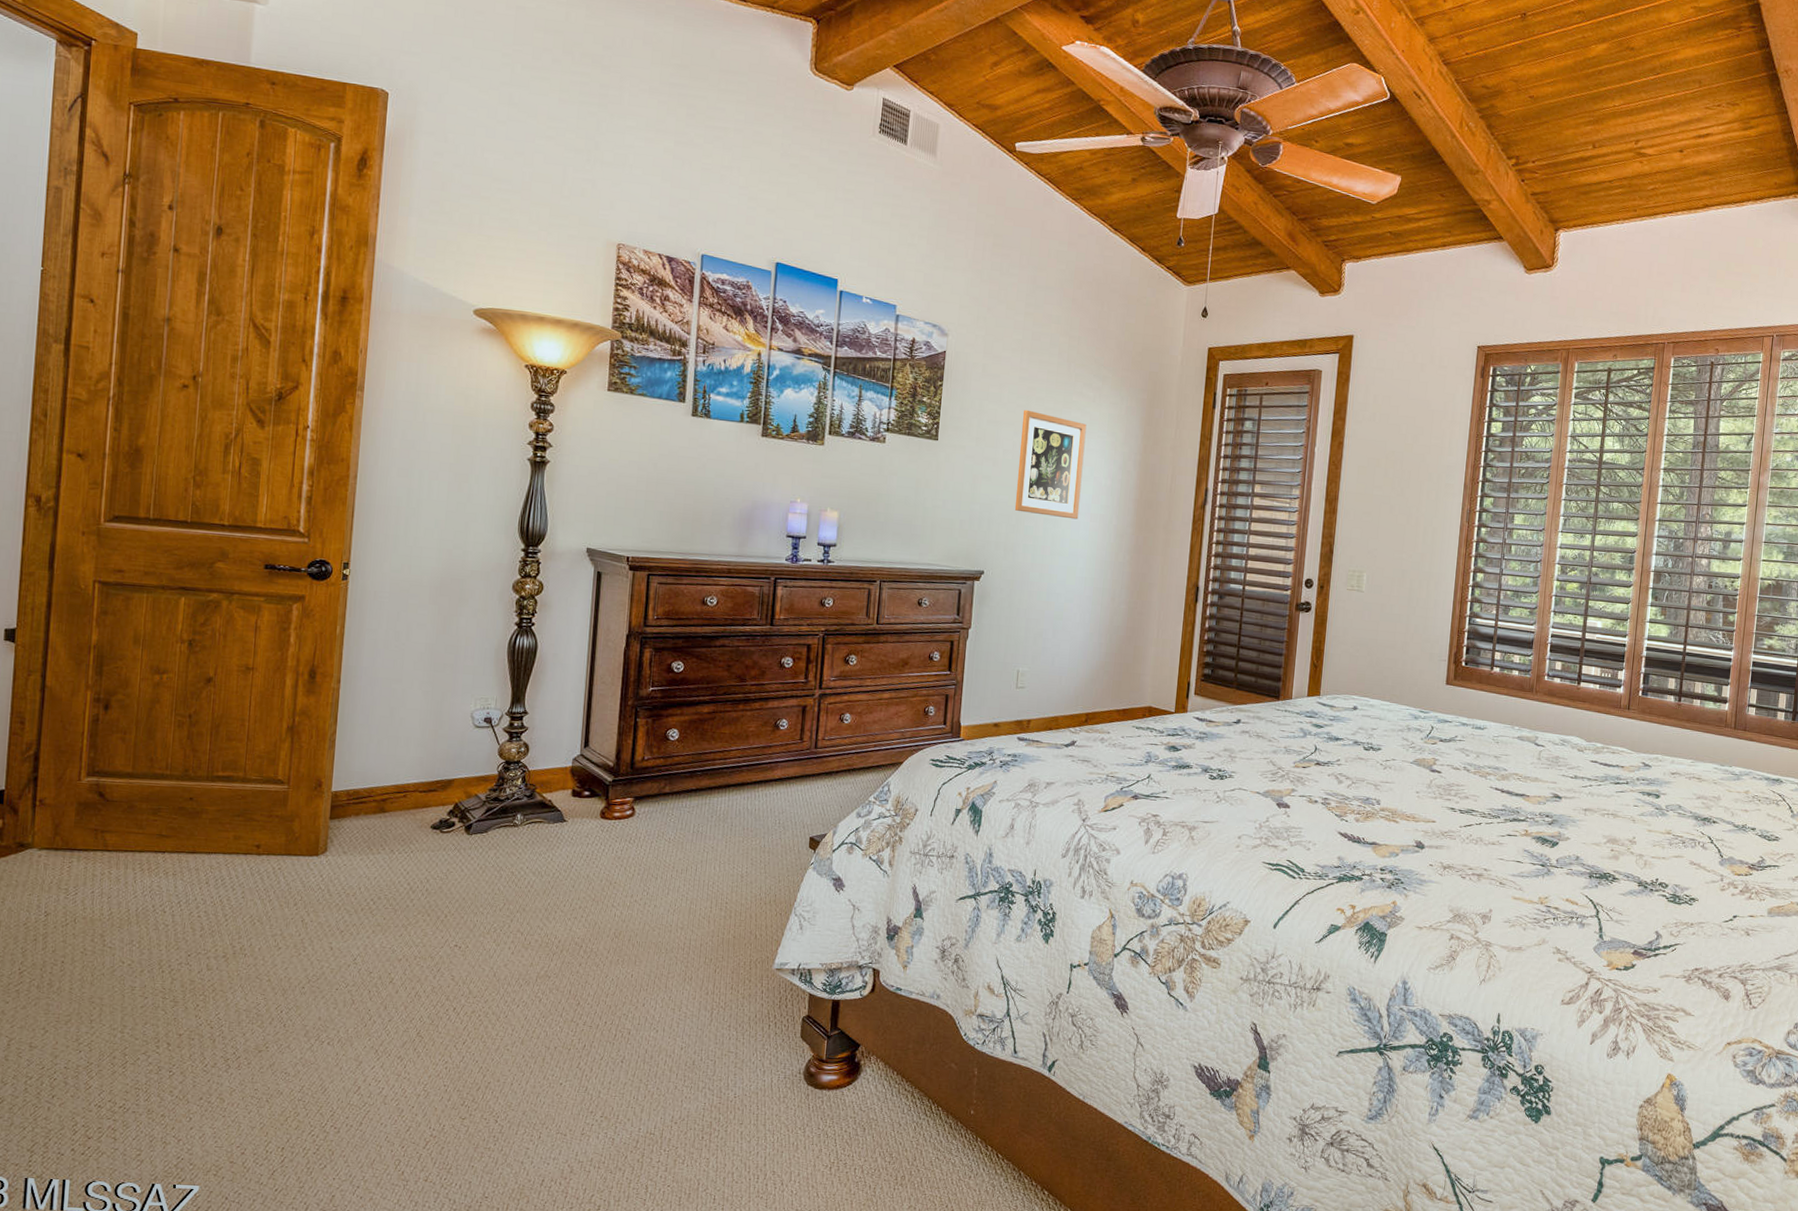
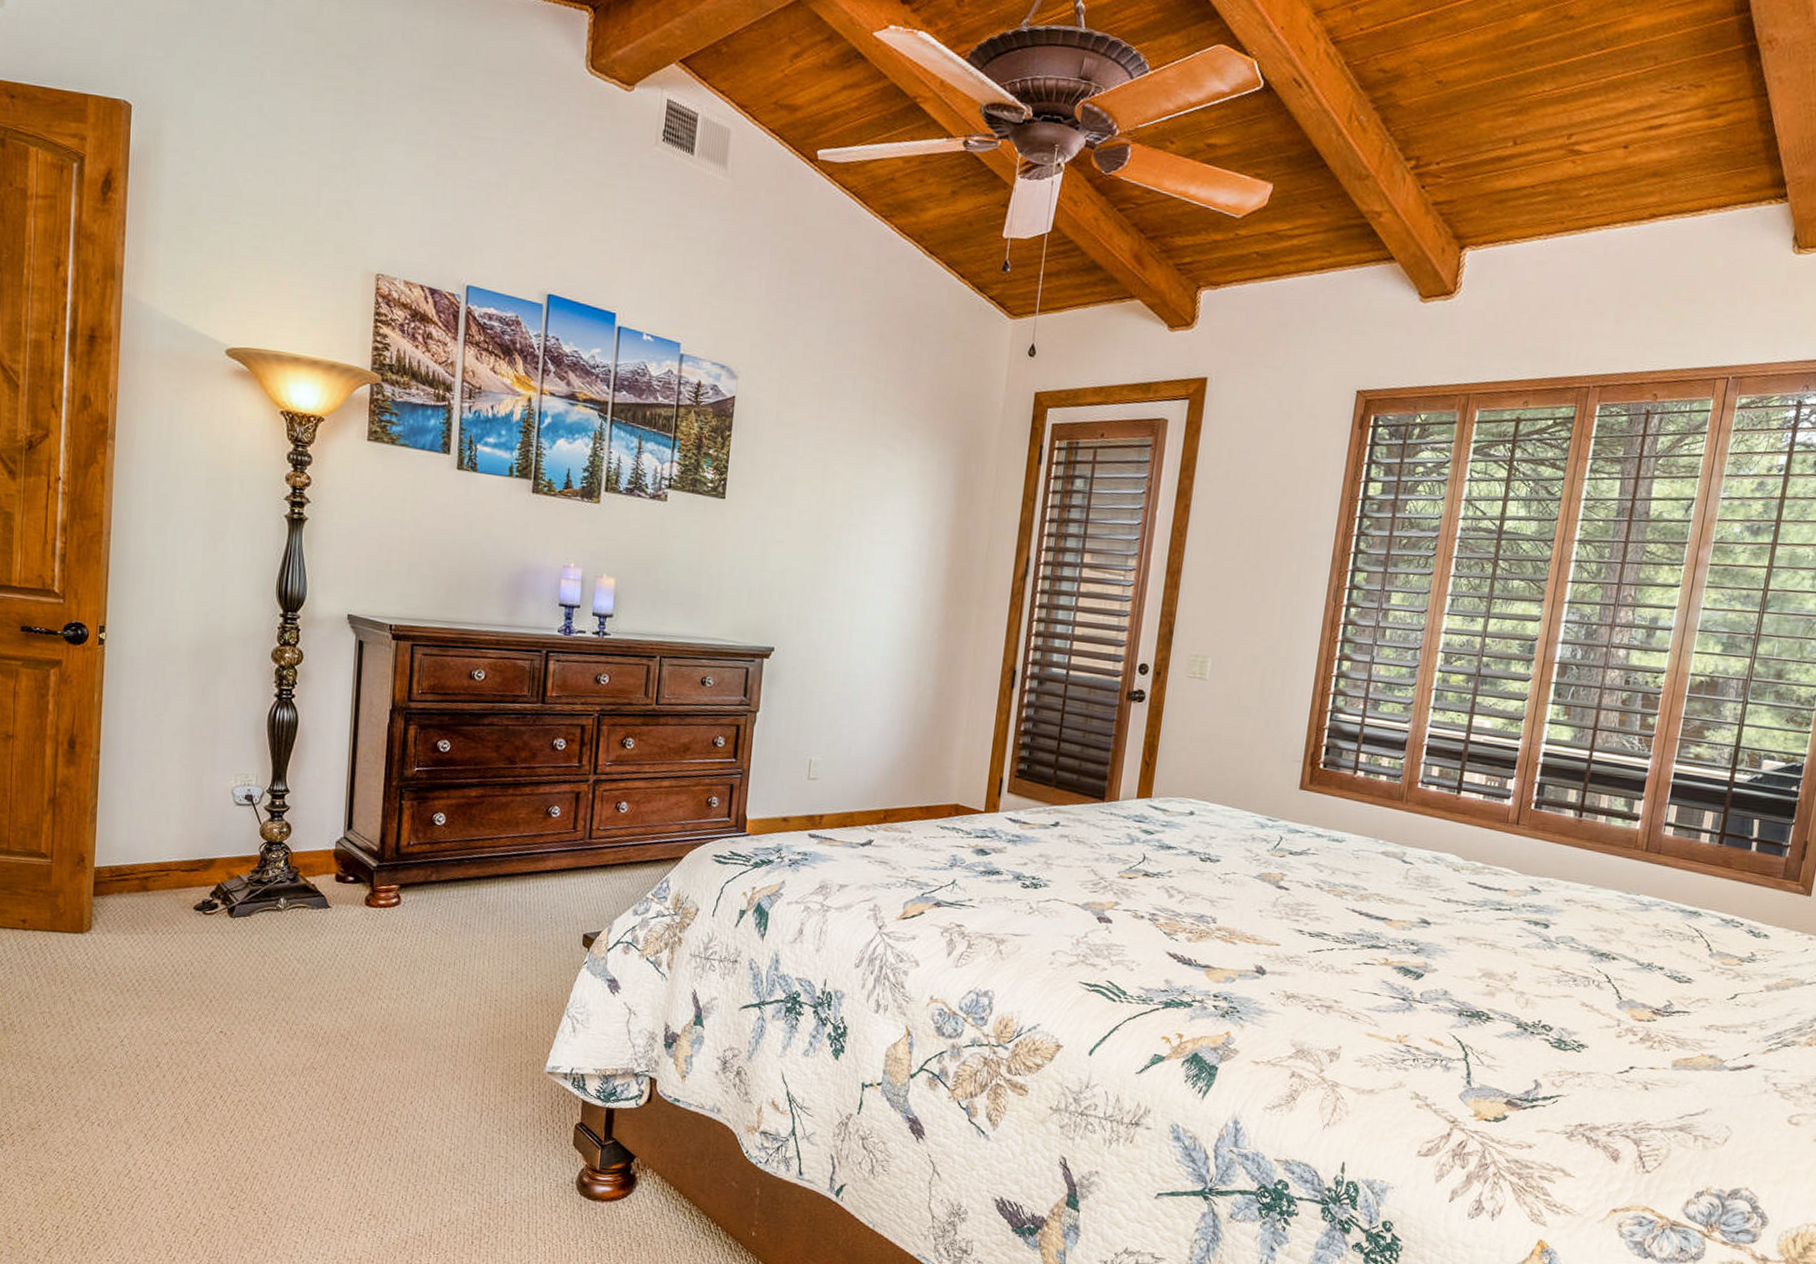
wall art: present [1014,409,1087,520] -> none [809,464,893,591]

